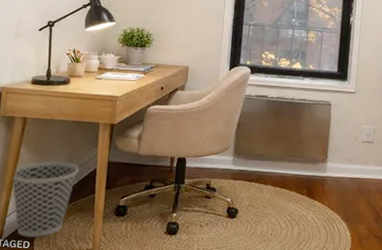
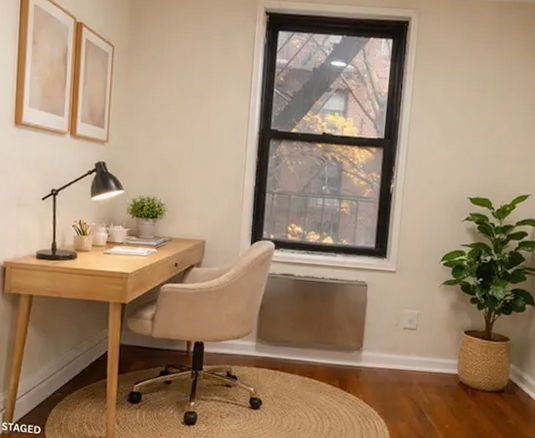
wastebasket: present [12,161,79,238] -> none [20,342,89,423]

